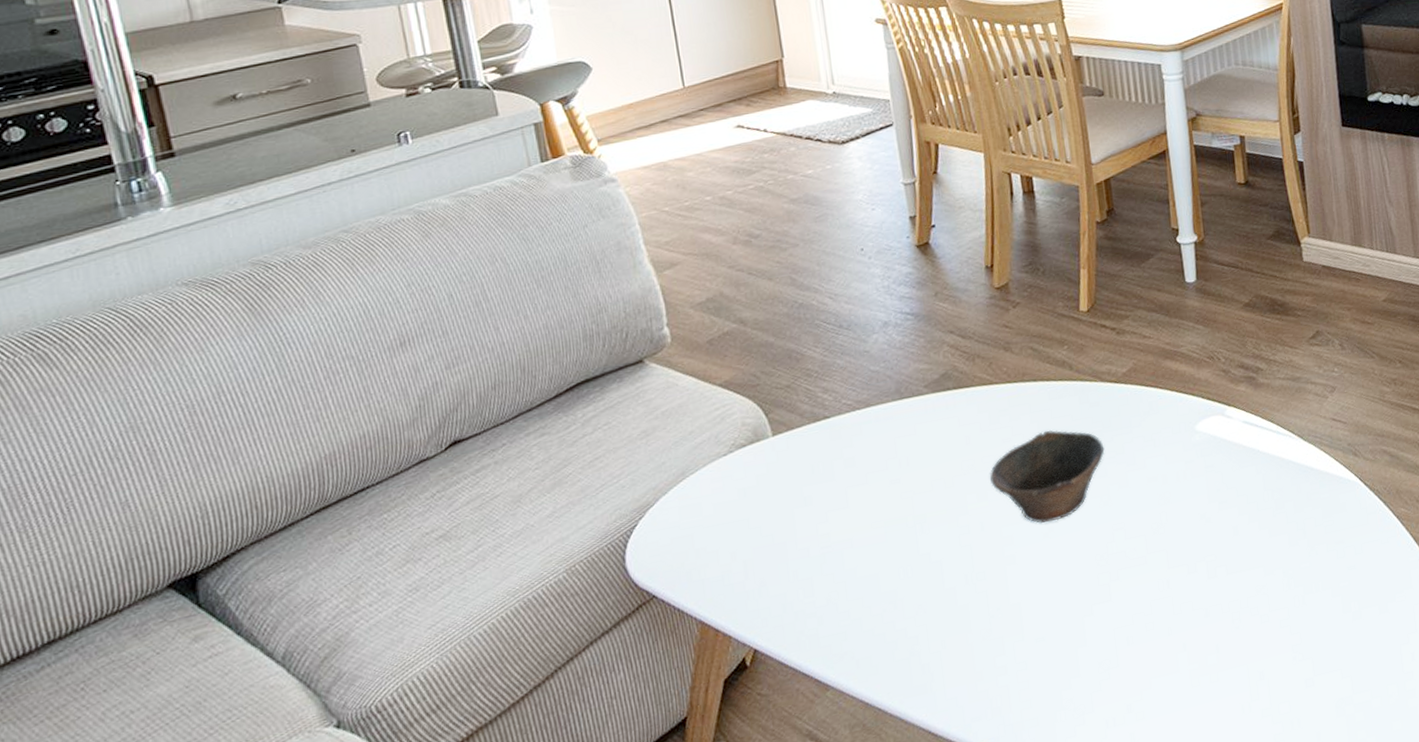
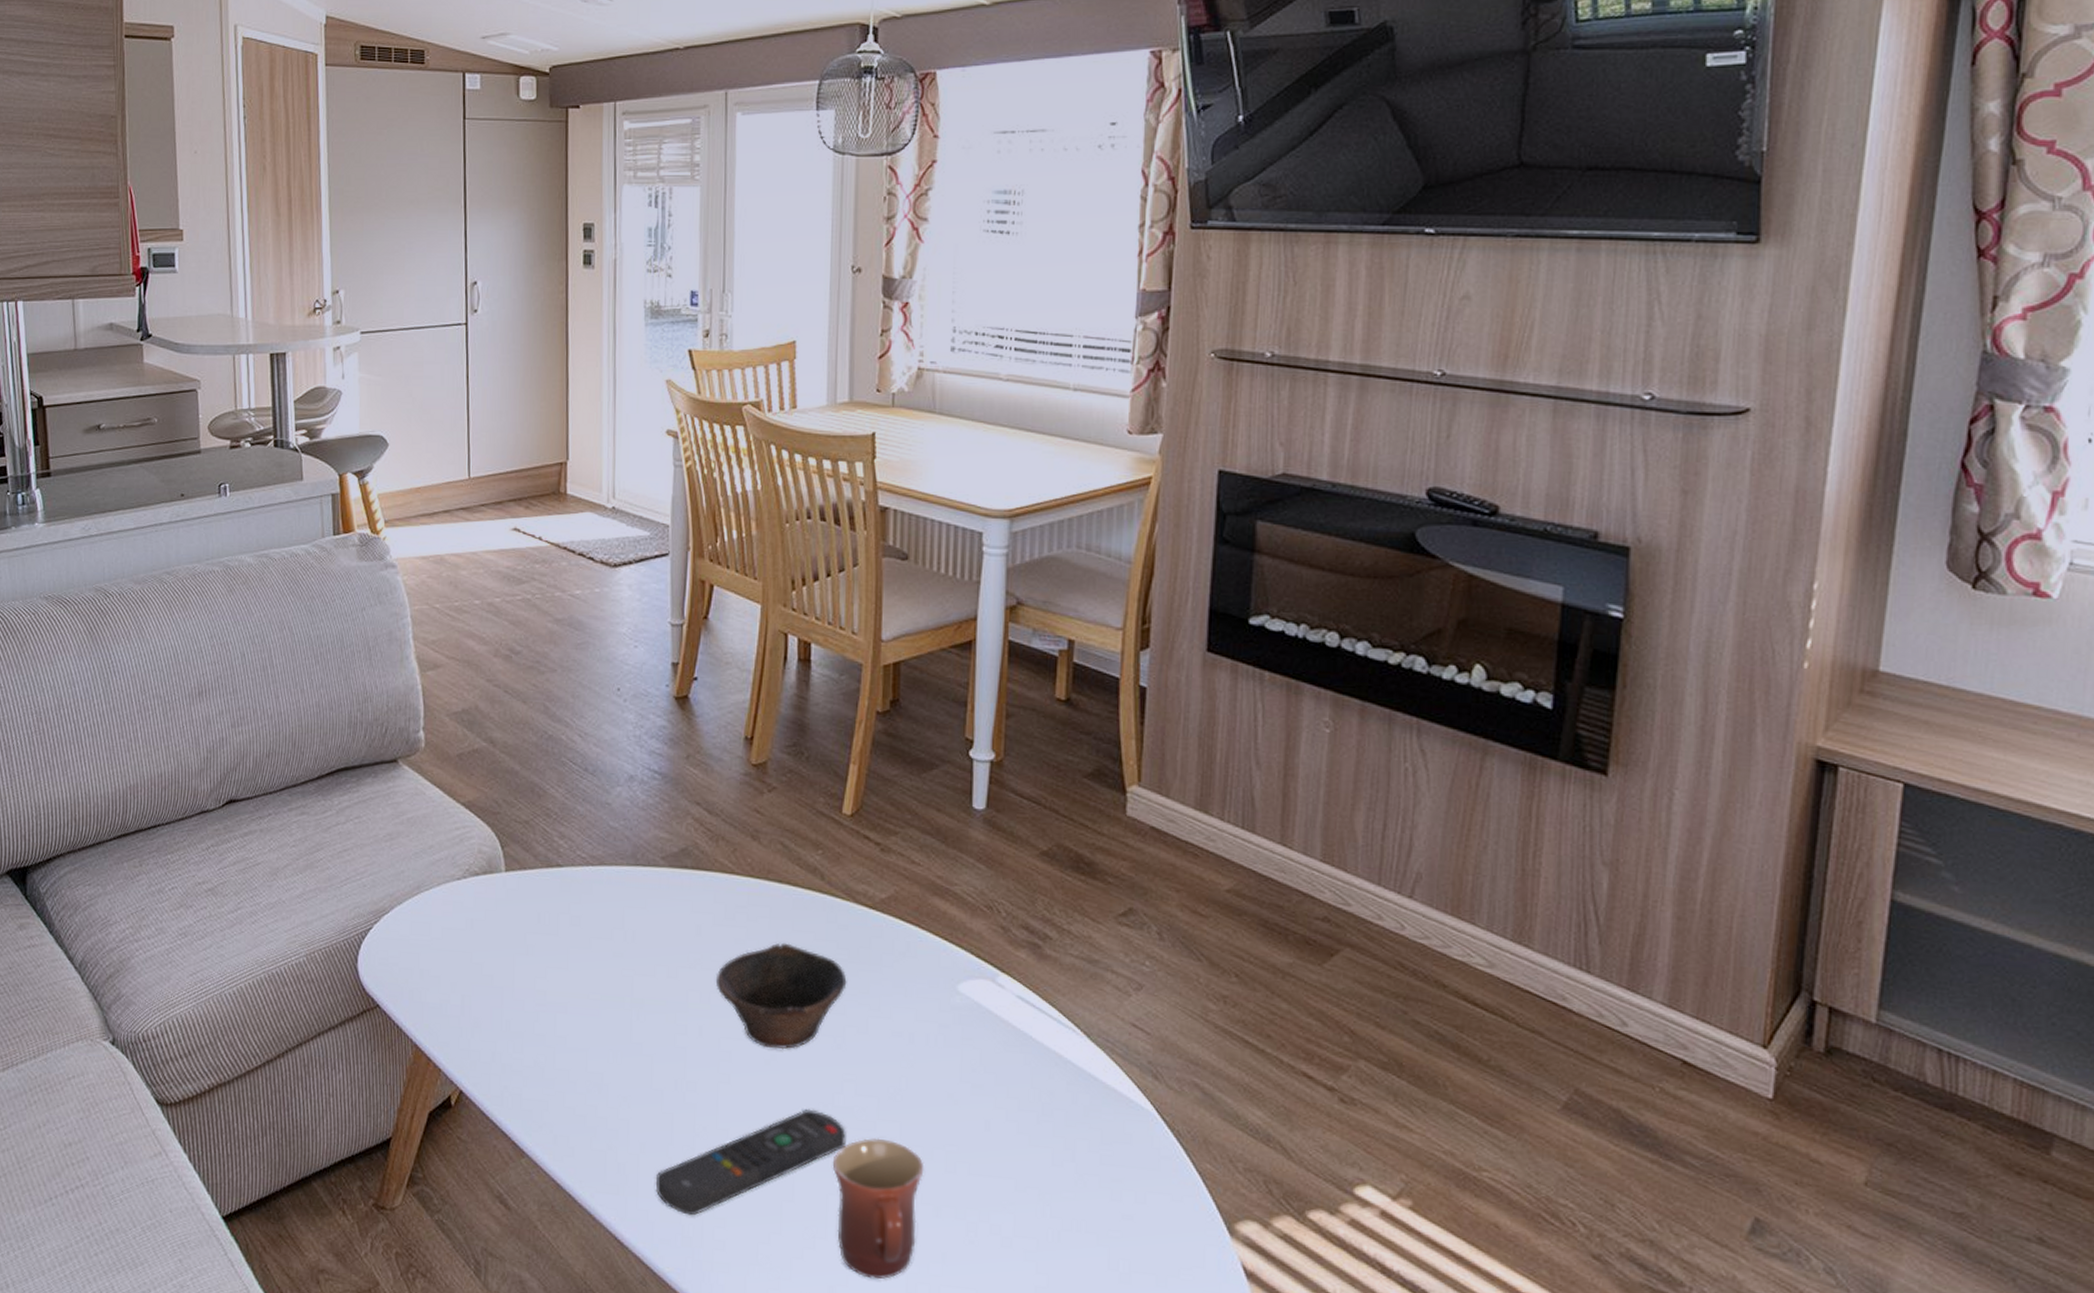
remote control: none [960,562,1124,689] -> present [655,1109,846,1216]
mug: none [1114,567,1193,688] -> present [832,1138,924,1280]

